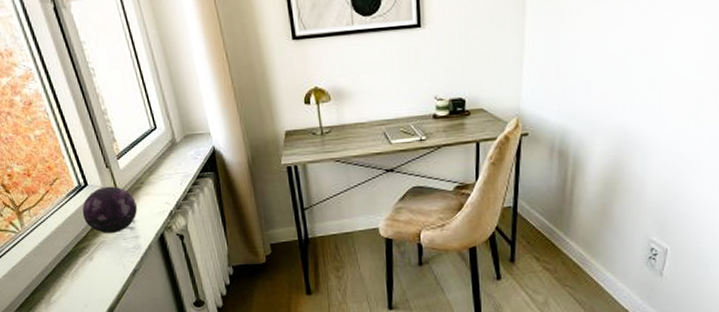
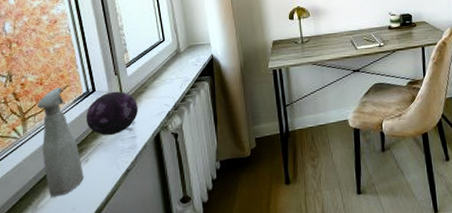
spray bottle: none [29,180,91,293] -> present [37,87,84,197]

